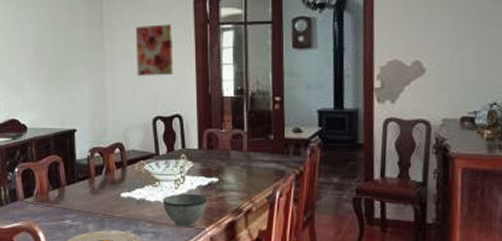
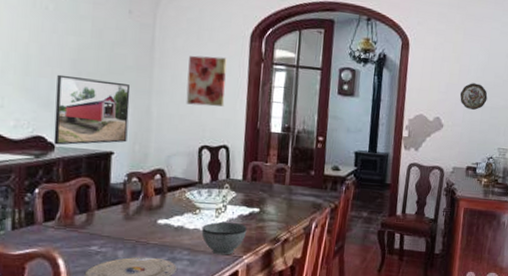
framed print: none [23,60,87,126] -> present [53,74,131,146]
decorative plate: none [444,14,483,48] -> present [459,83,488,111]

